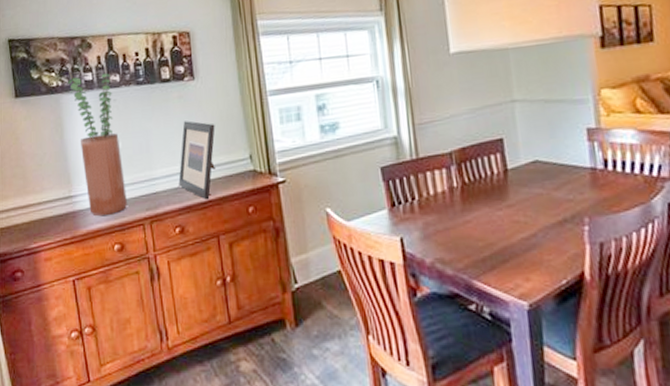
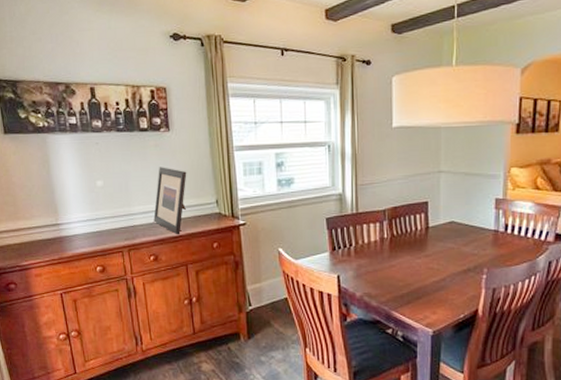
vase: present [67,65,128,217] -> none [52,111,109,243]

